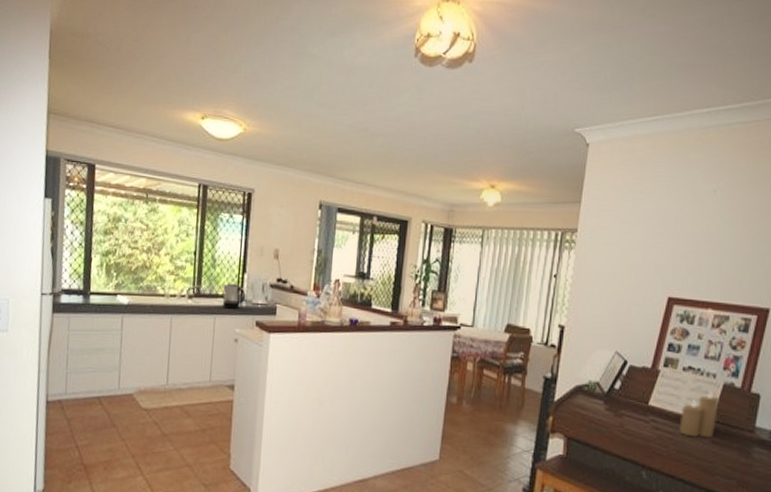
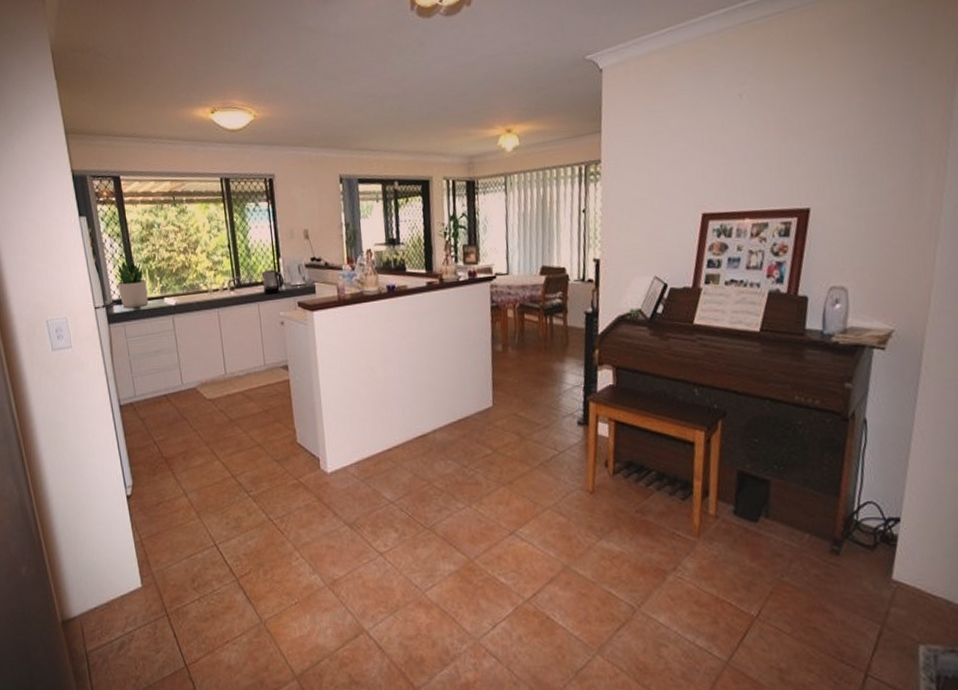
planter: none [70,248,102,301] -> present [115,257,149,309]
candle: present [679,391,719,439] -> none [727,301,766,349]

